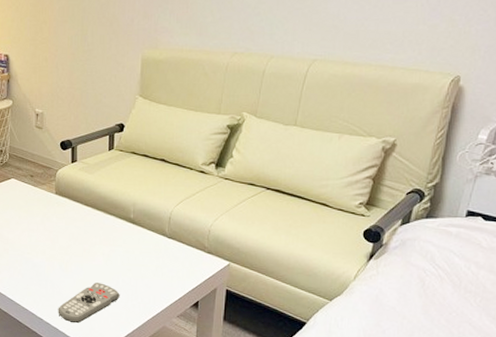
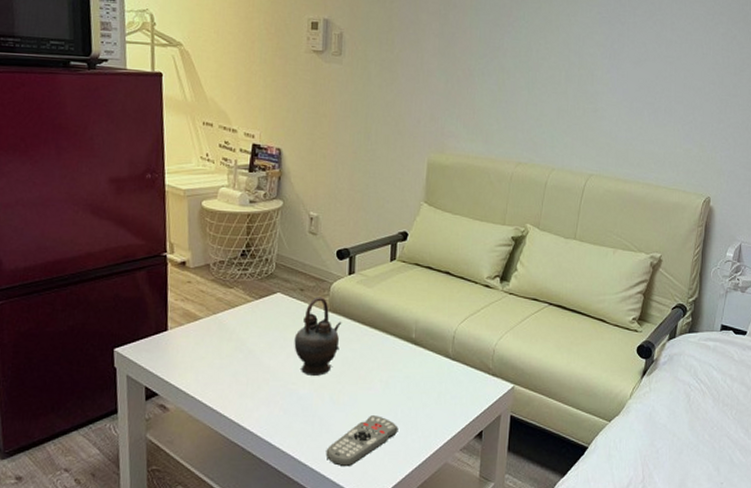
teapot: none [27,182,68,248] -> present [294,297,342,376]

